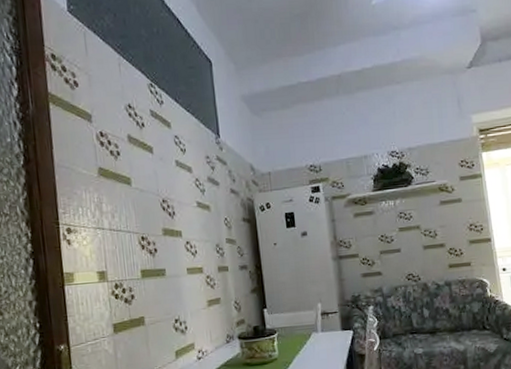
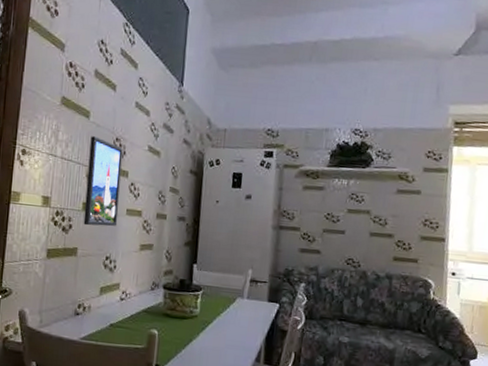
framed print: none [136,202,180,293] -> present [83,136,123,227]

